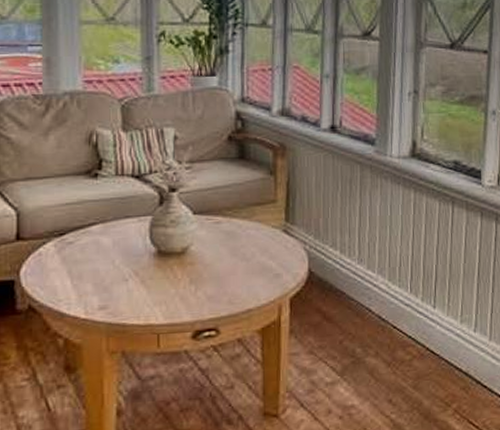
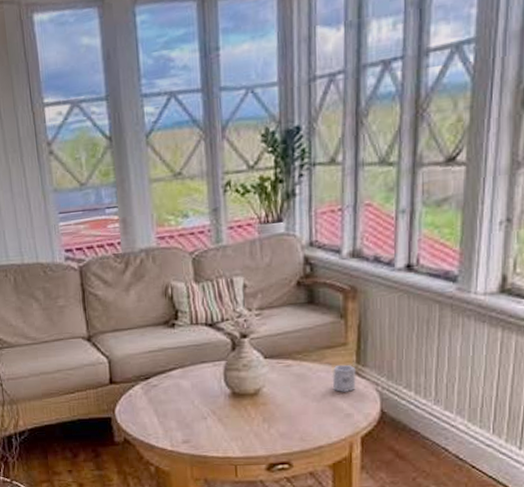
cup: none [262,222,285,251] -> present [333,364,356,392]

